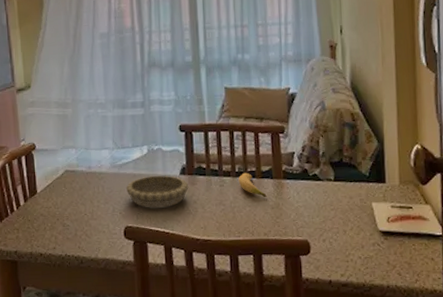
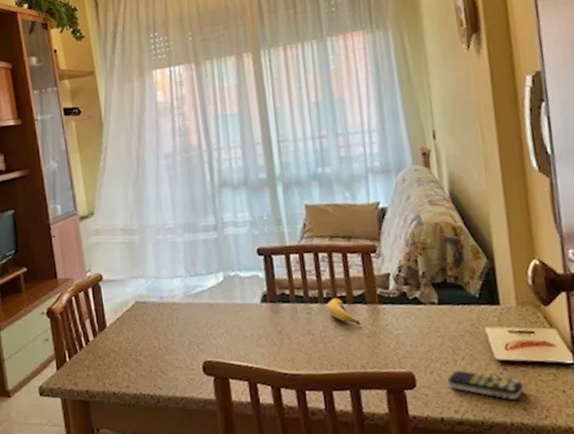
decorative bowl: present [126,175,189,208] -> none [202,304,272,341]
remote control: none [337,239,401,265] -> present [448,370,525,400]

